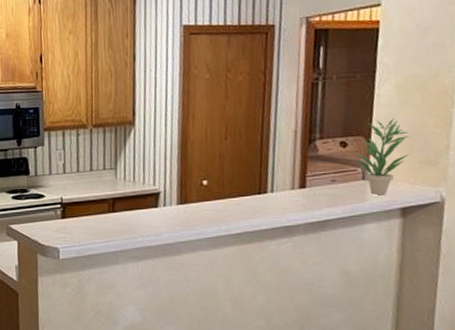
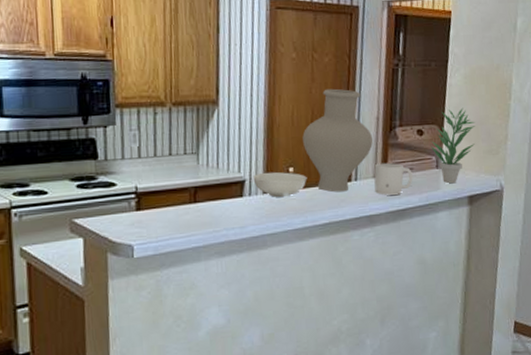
bowl: none [167,184,221,209] -> present [253,171,307,198]
vase: none [216,105,290,204] -> present [302,88,373,193]
mug: none [291,175,335,207] -> present [374,162,413,196]

